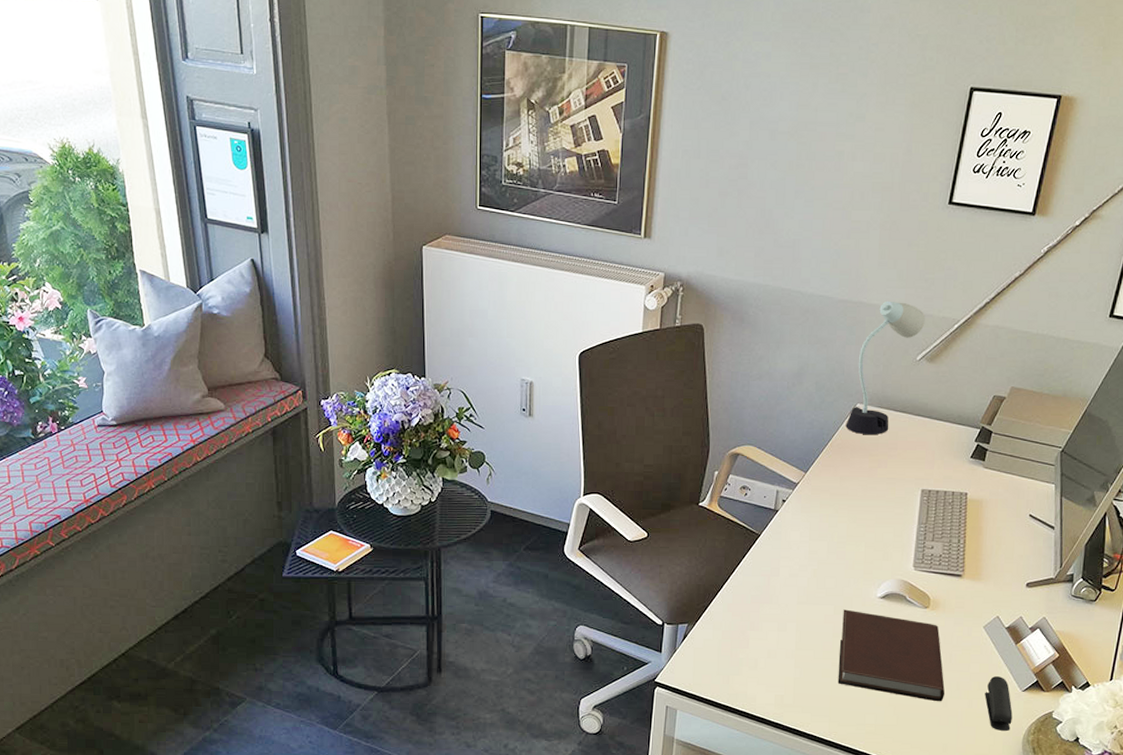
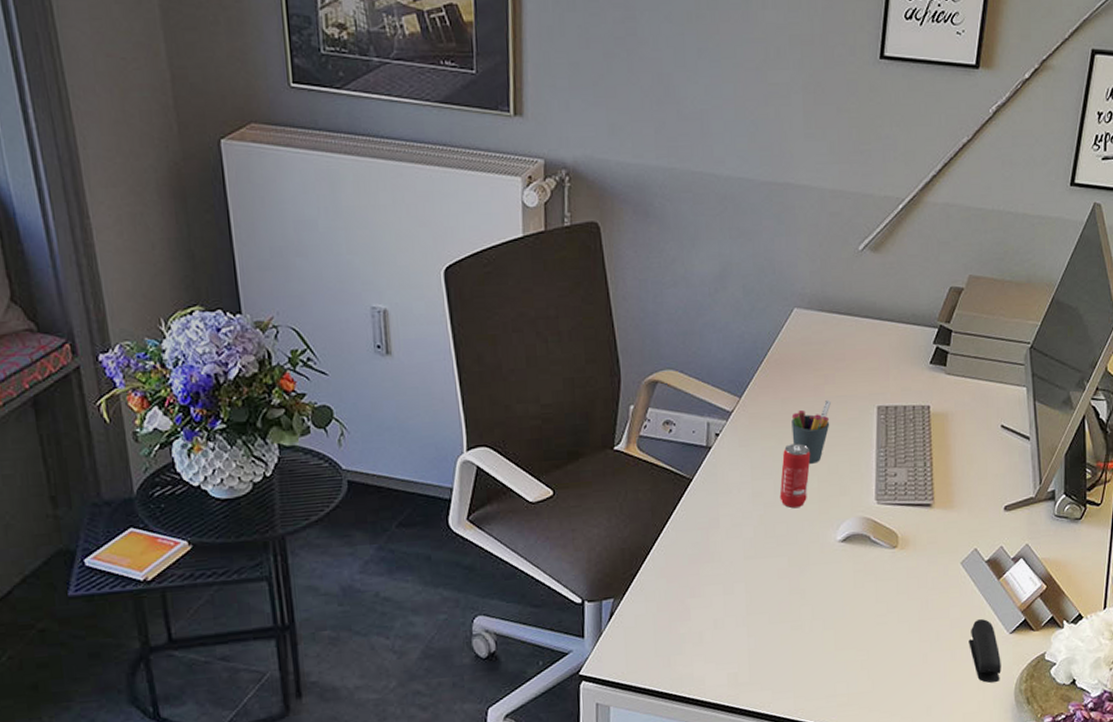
beverage can: none [831,514,861,567] -> present [779,443,811,509]
notebook: present [837,609,945,702] -> none [799,559,923,658]
desk lamp: present [845,300,925,435] -> none [782,180,865,346]
pen holder: none [846,480,882,532] -> present [791,399,831,464]

